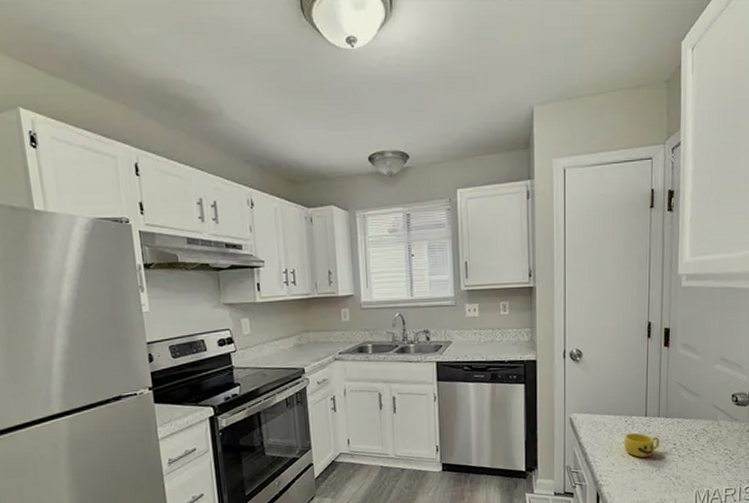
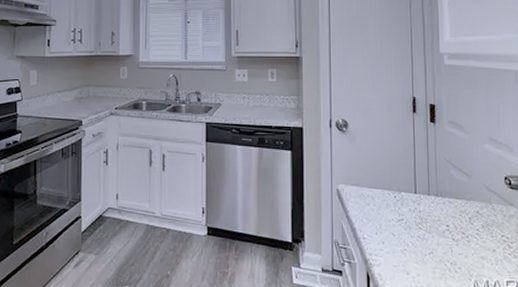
cup: present [624,432,660,458] -> none [393,210,432,238]

